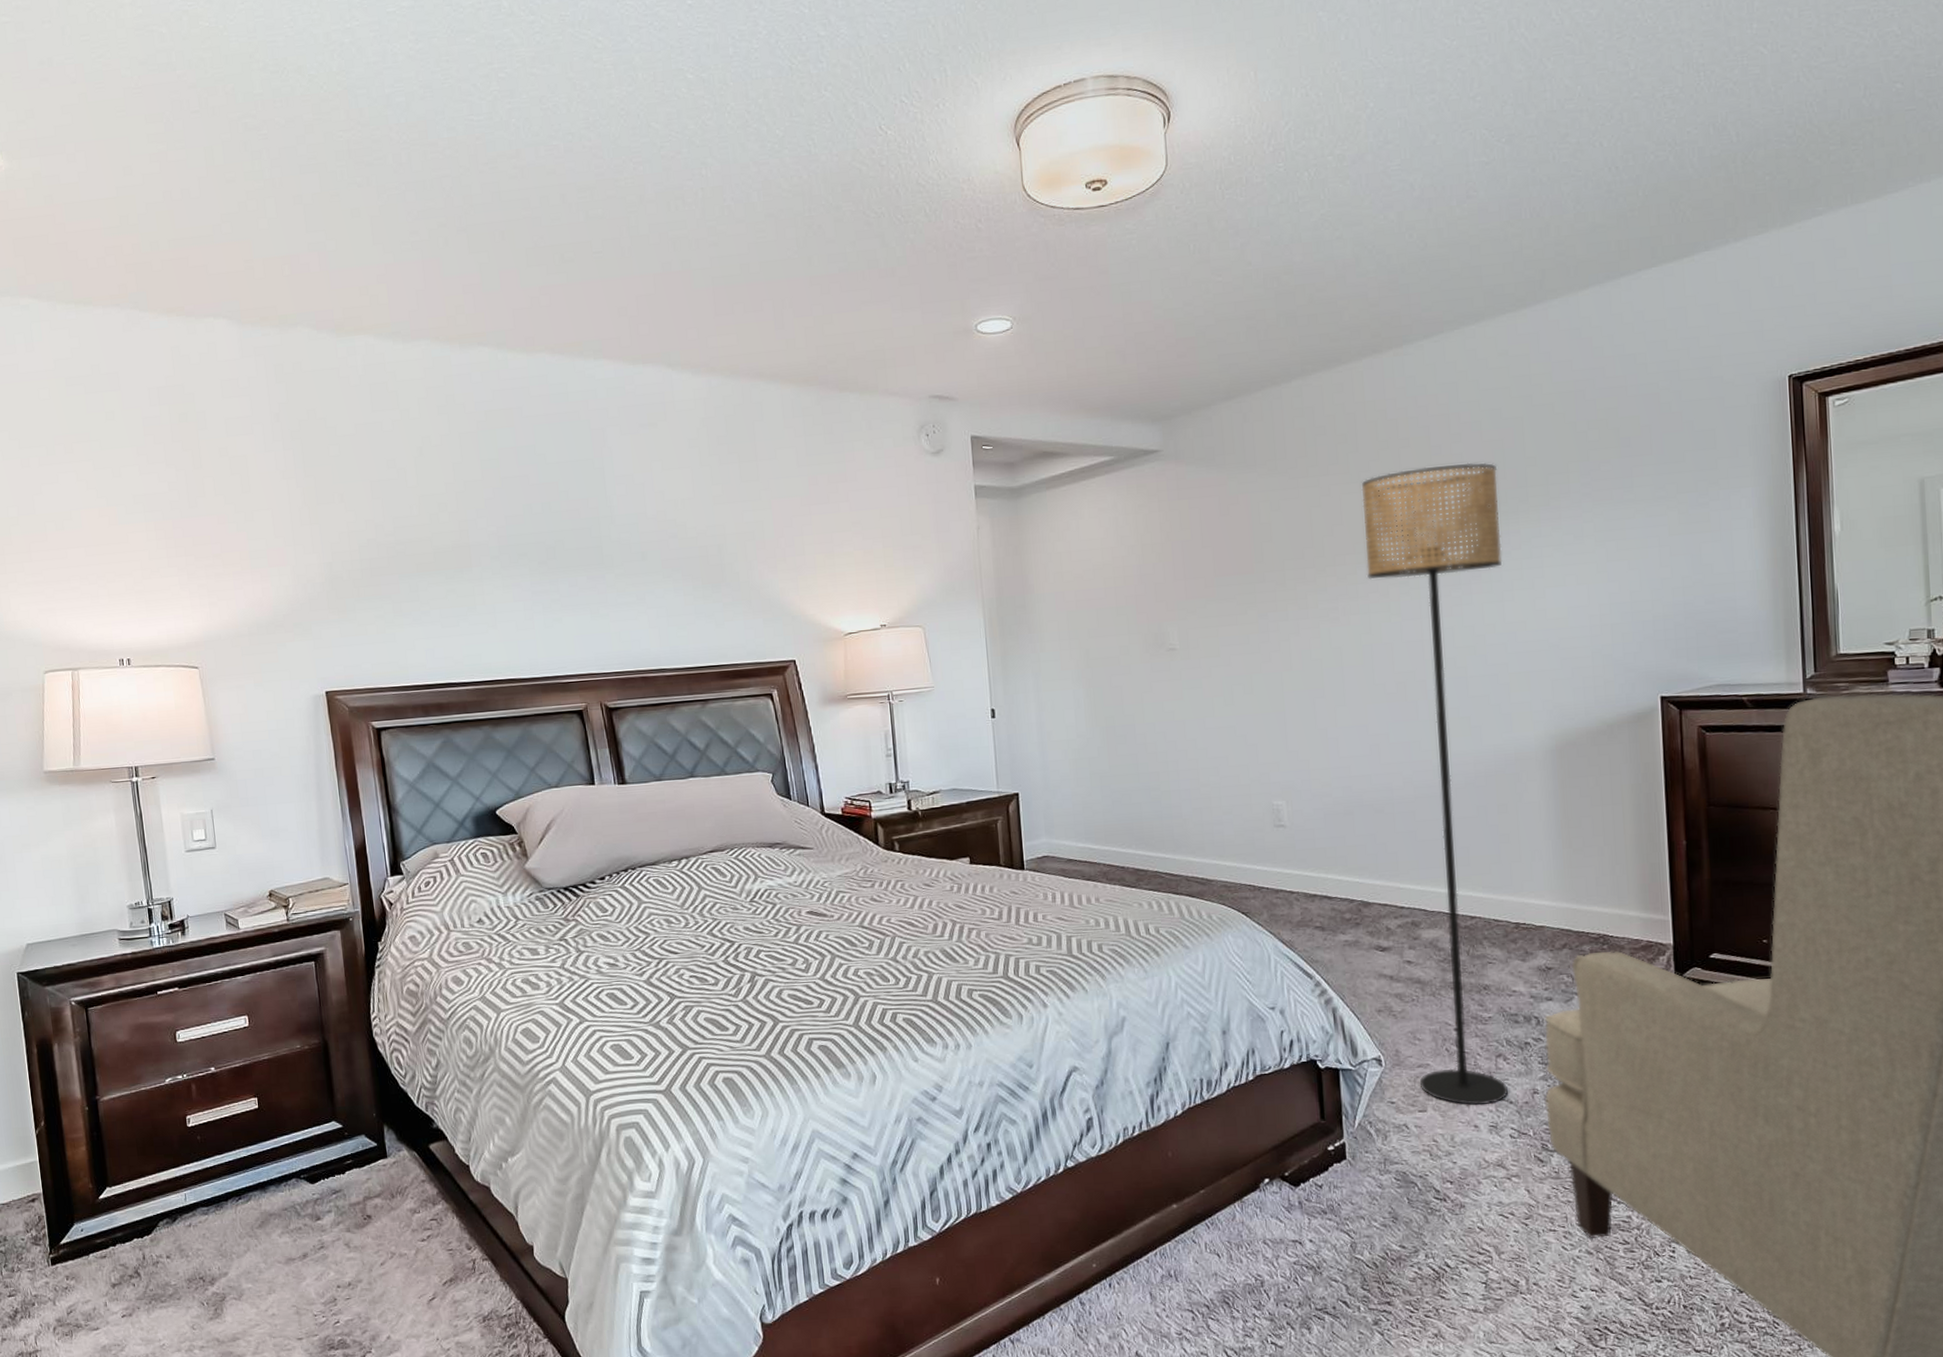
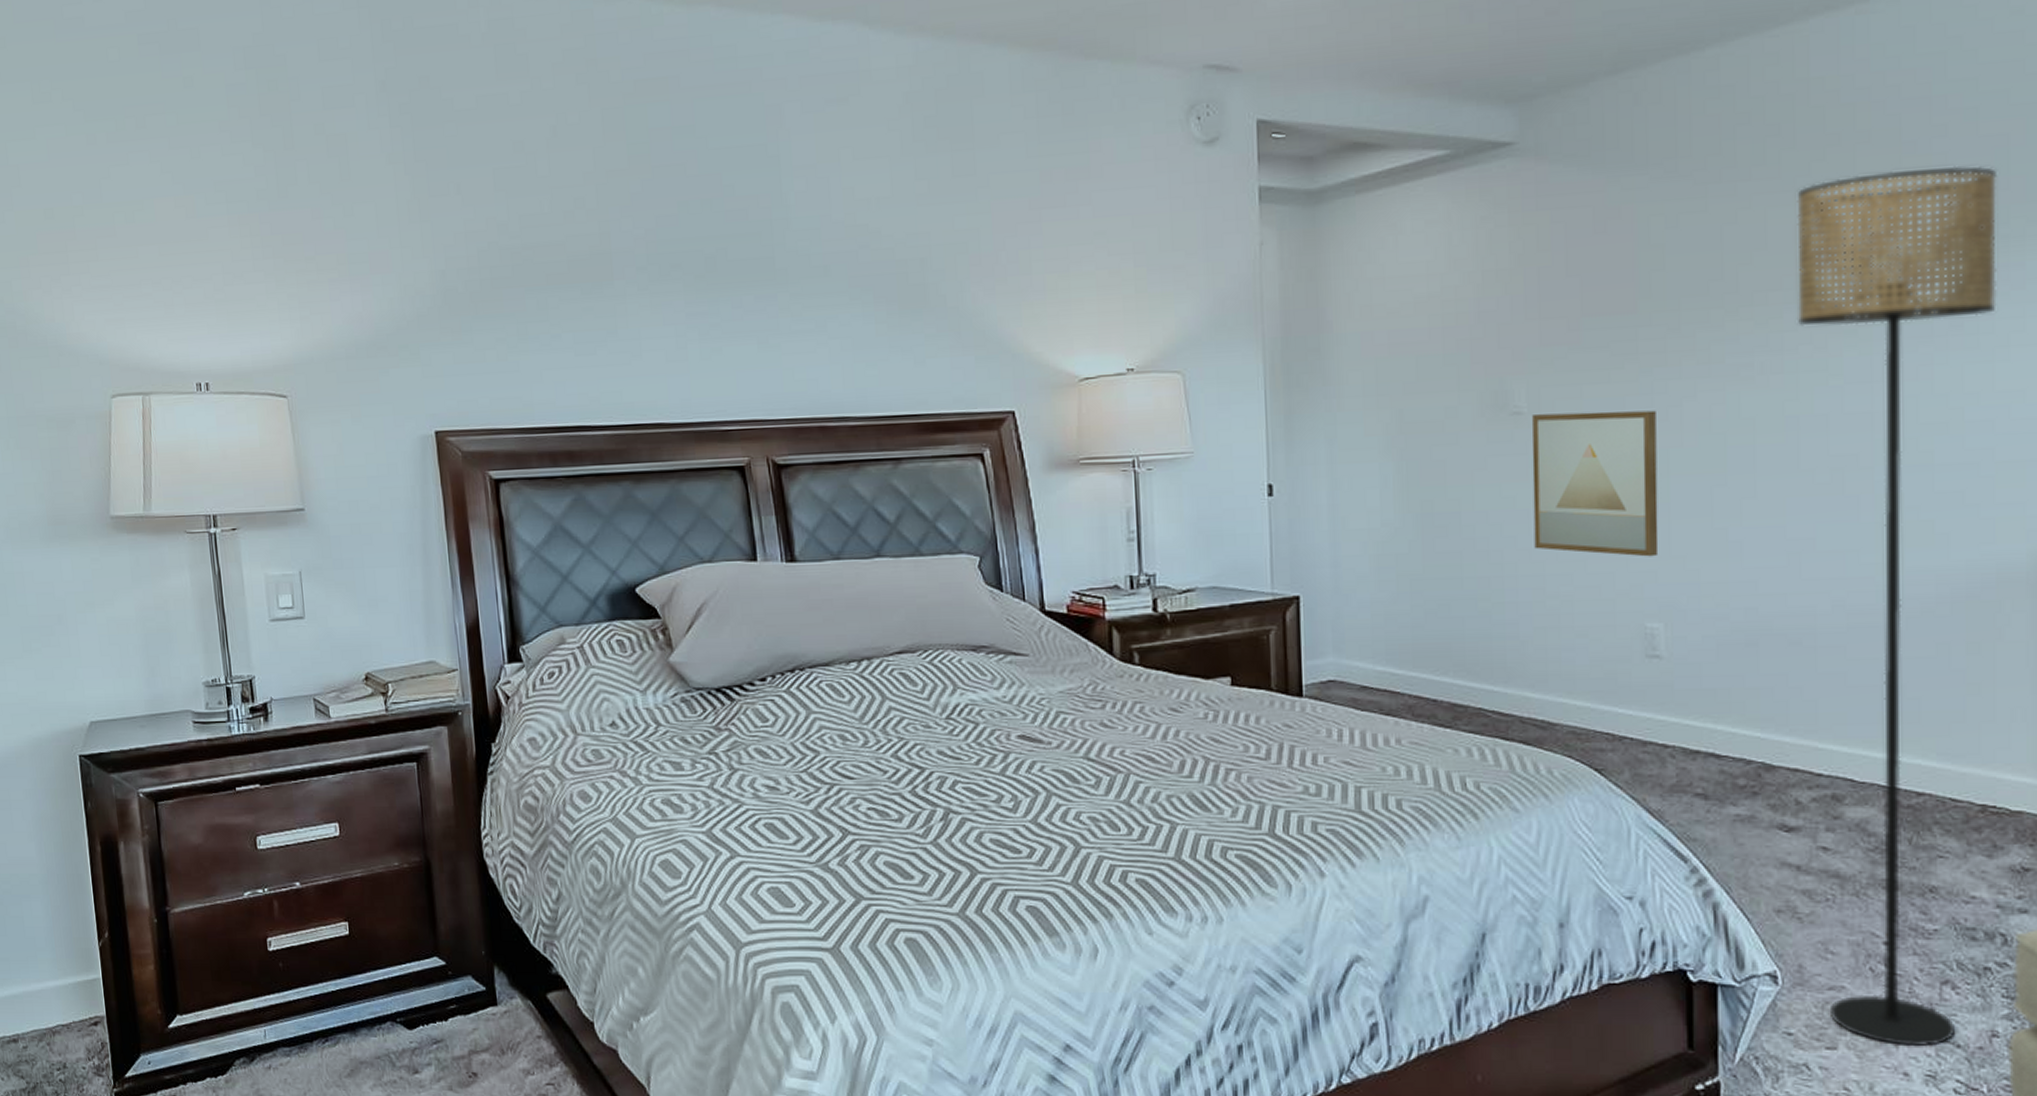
wall art: none [1183,644,1279,753] -> present [1531,410,1659,557]

